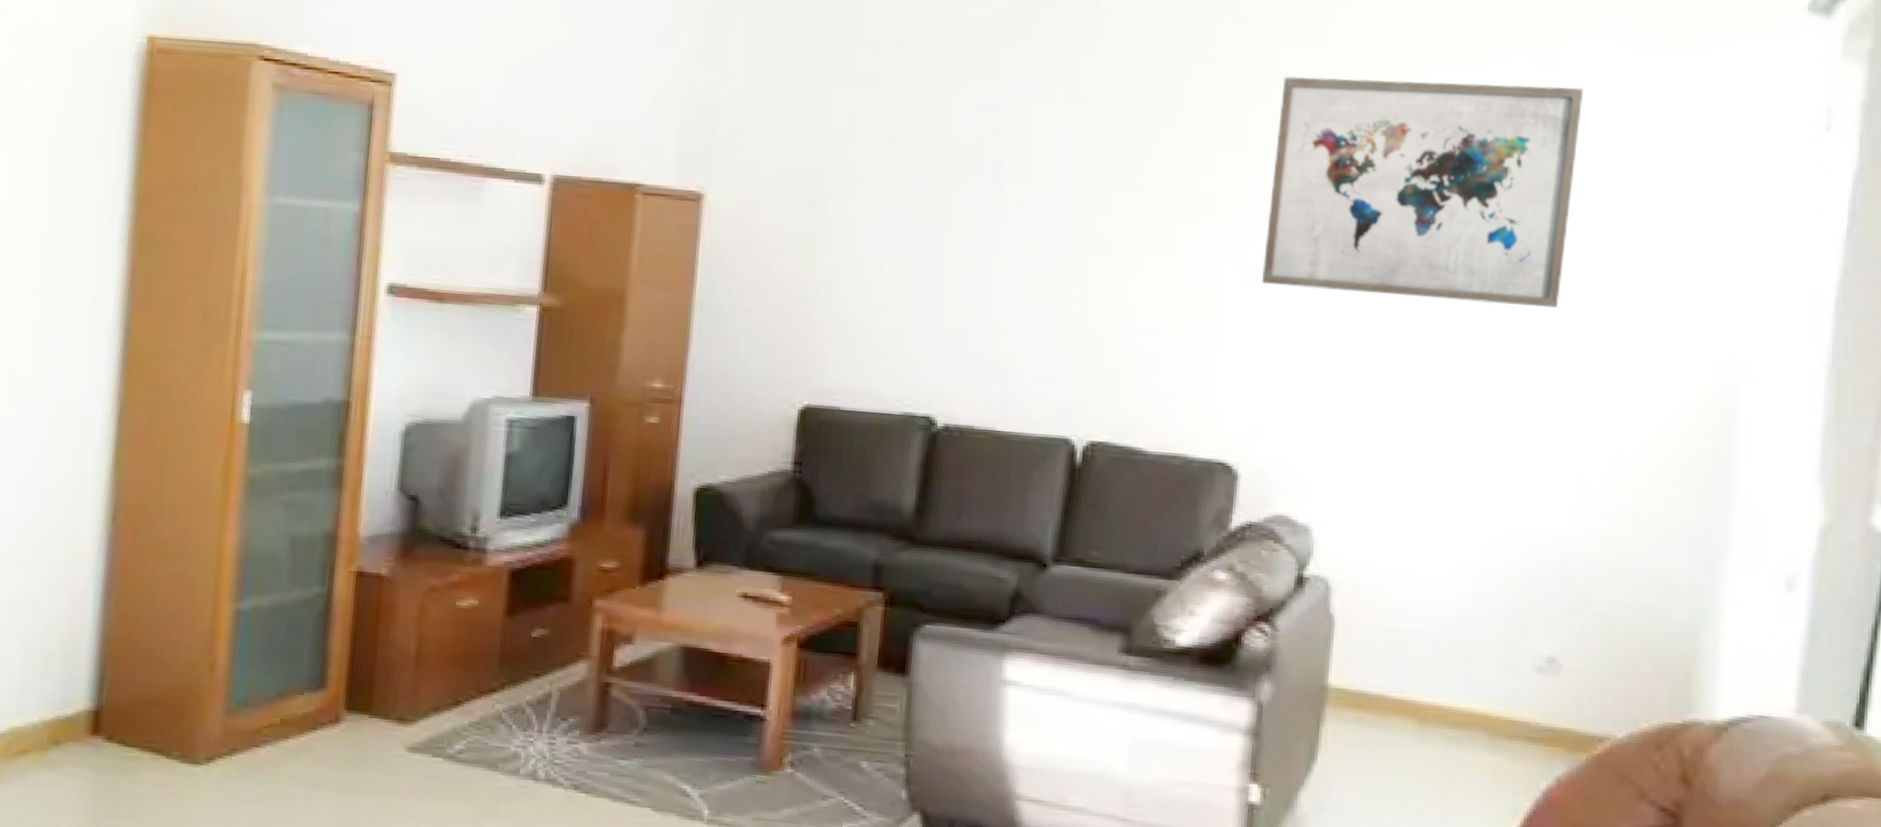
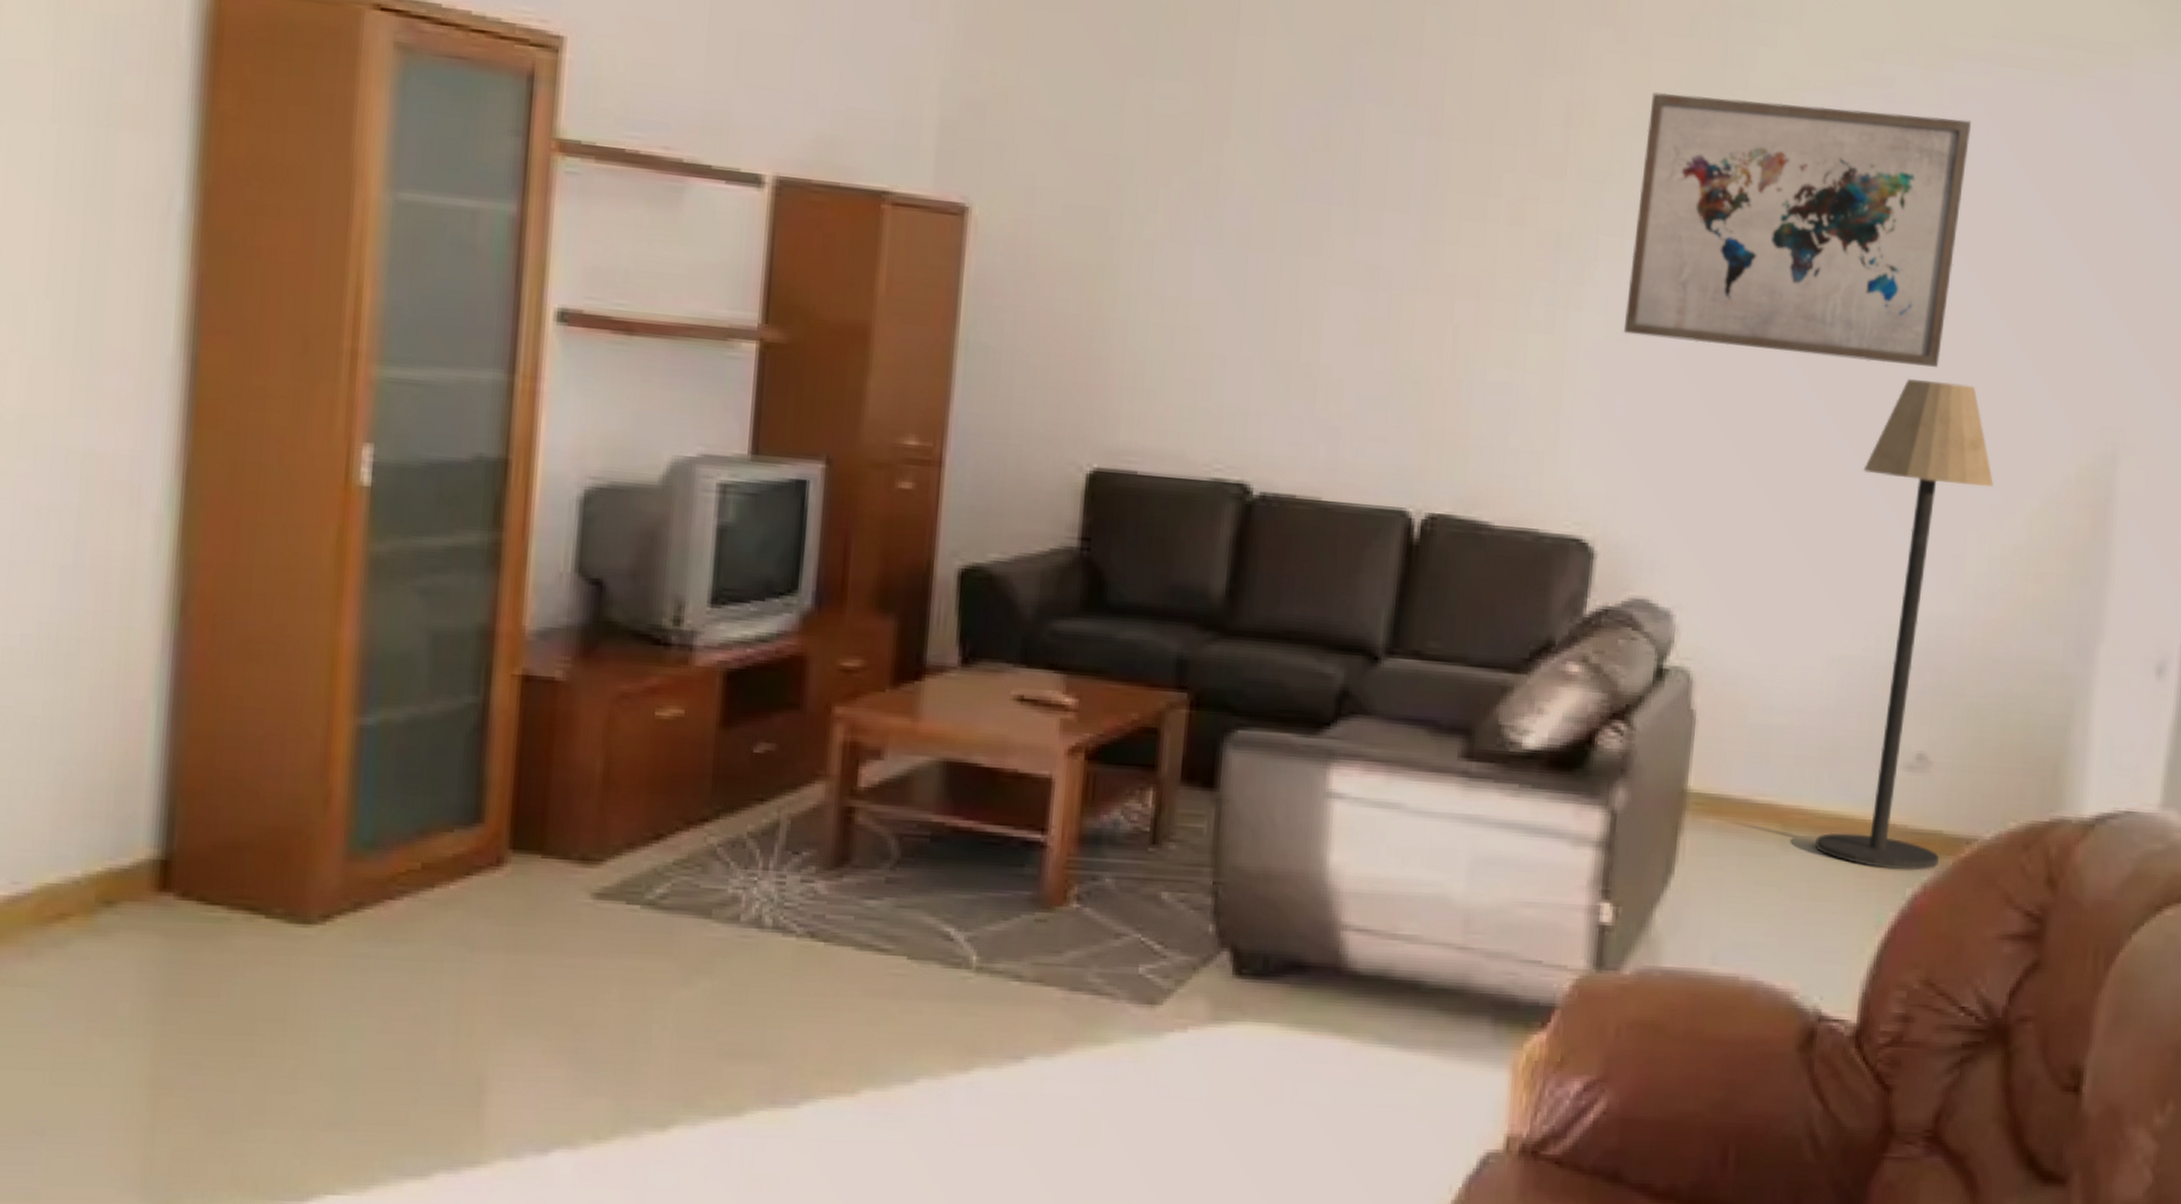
floor lamp: none [1451,318,1616,765] -> present [1815,378,1994,871]

